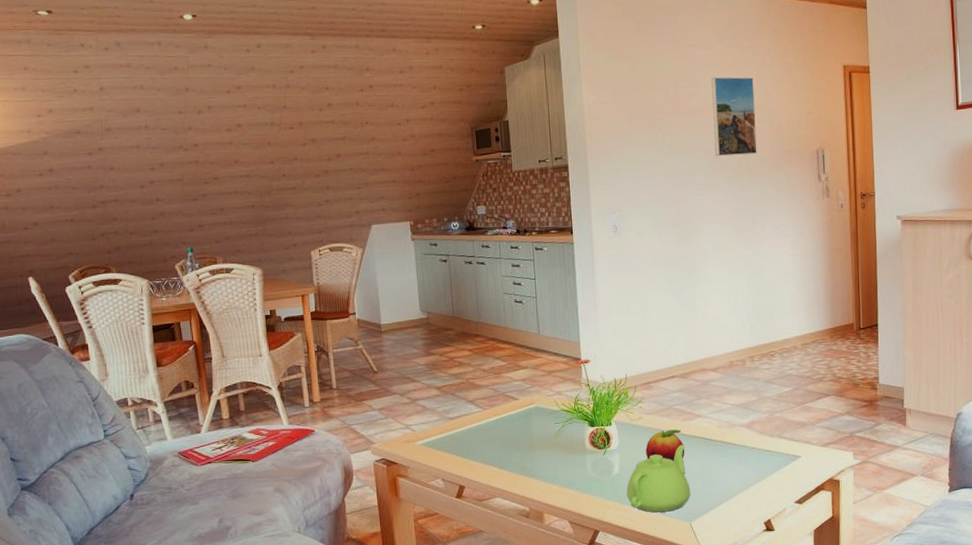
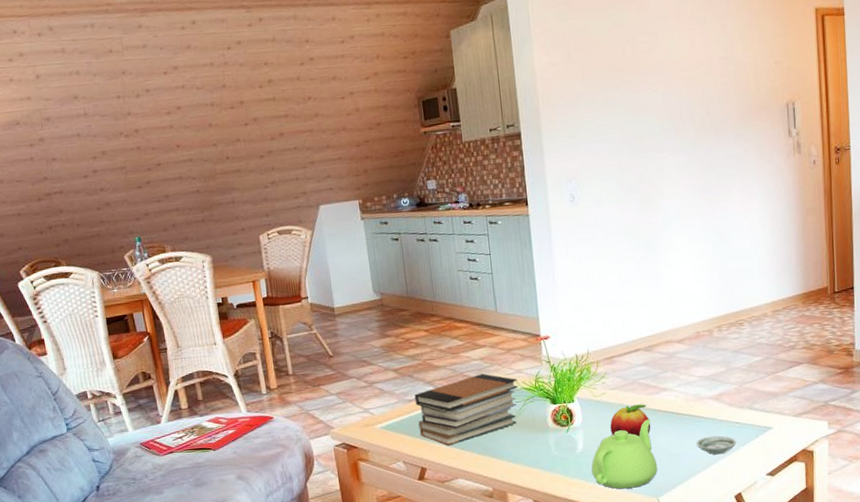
book stack: none [456,394,558,465] -> present [414,373,519,446]
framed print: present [711,77,757,157] -> none [671,27,722,116]
saucer: none [728,462,767,482] -> present [696,435,737,455]

